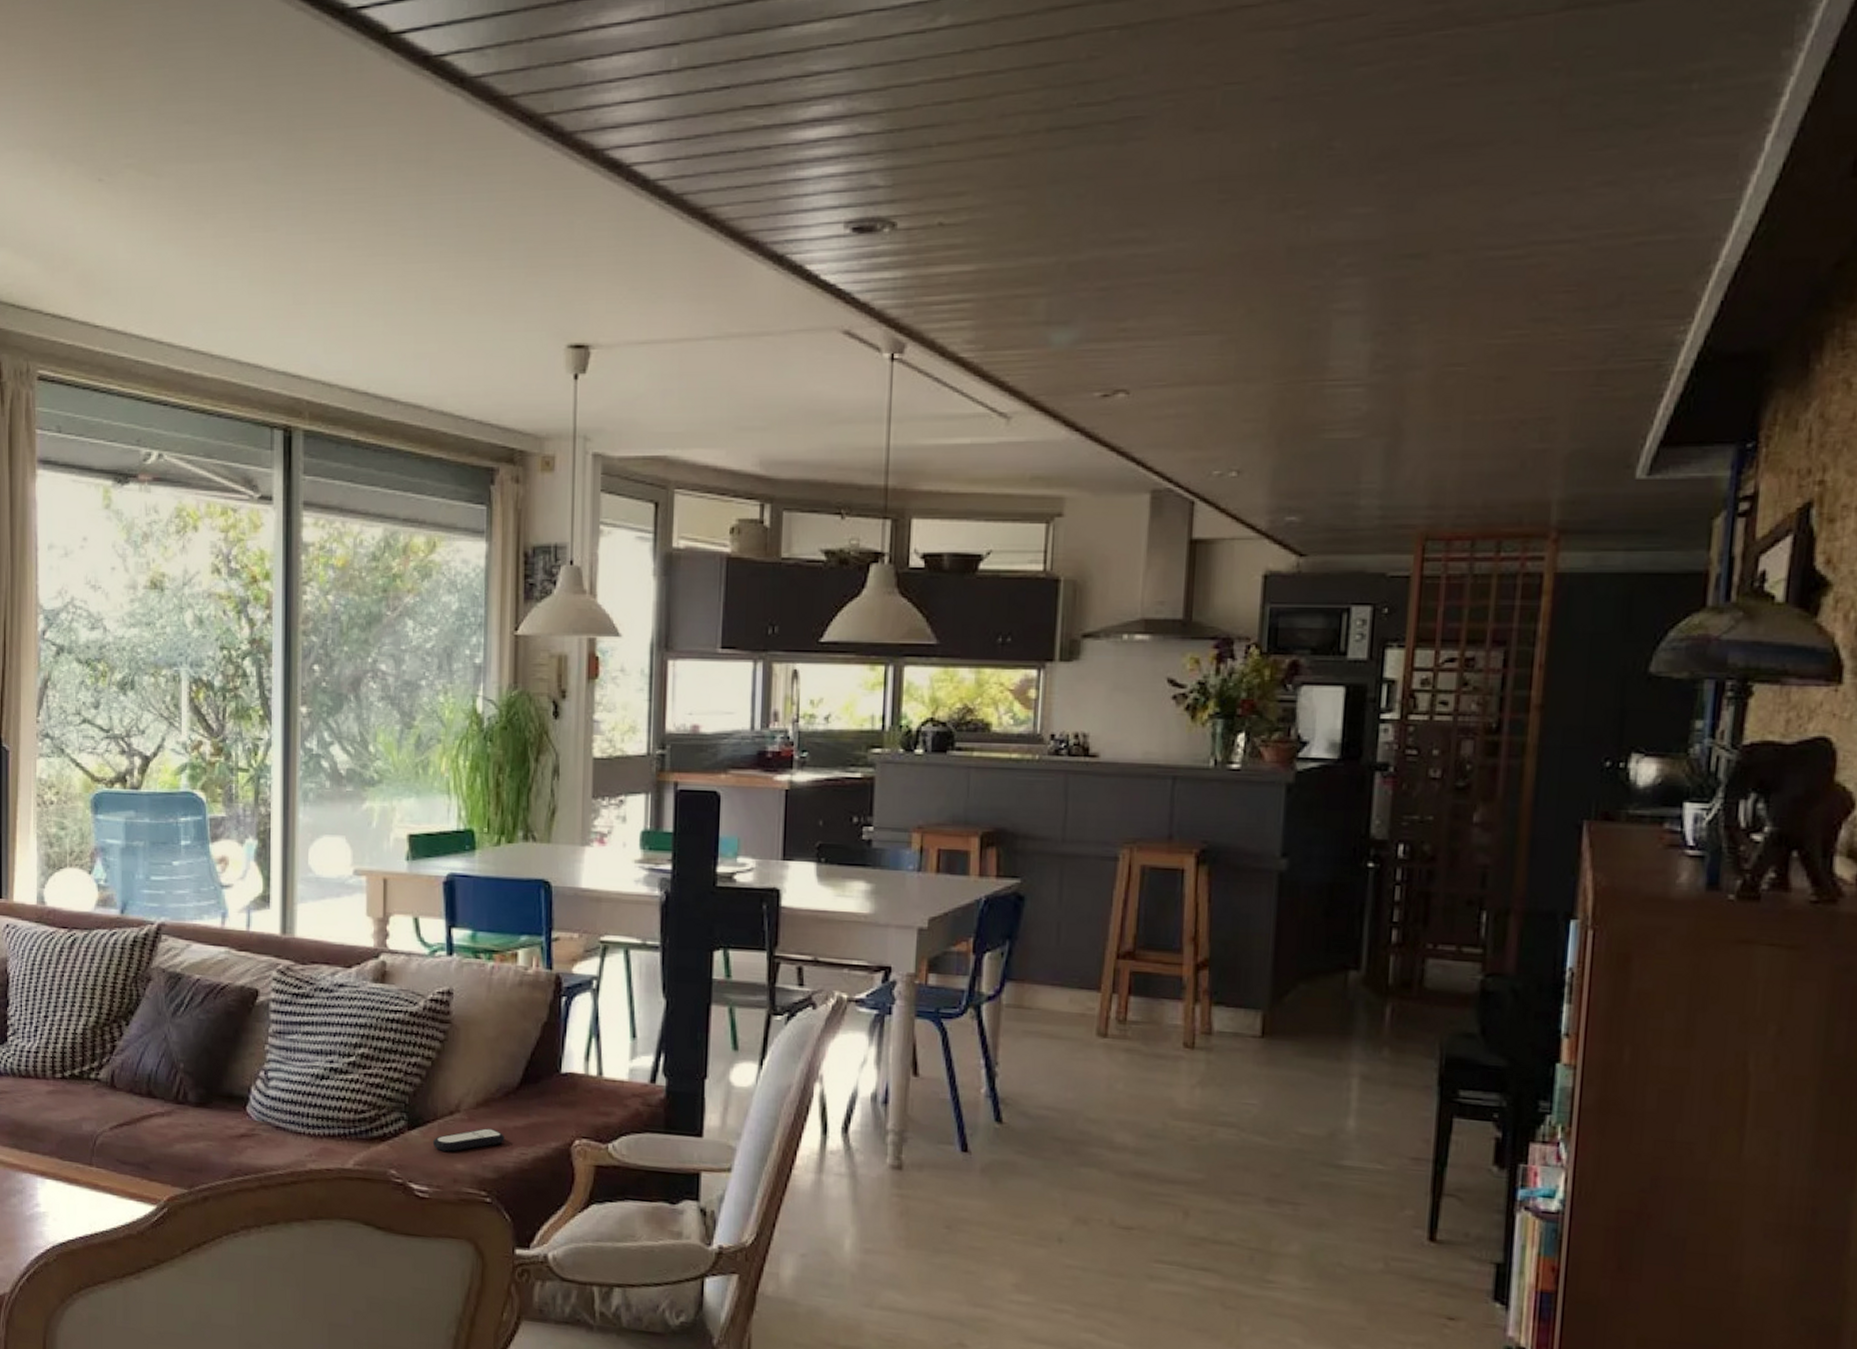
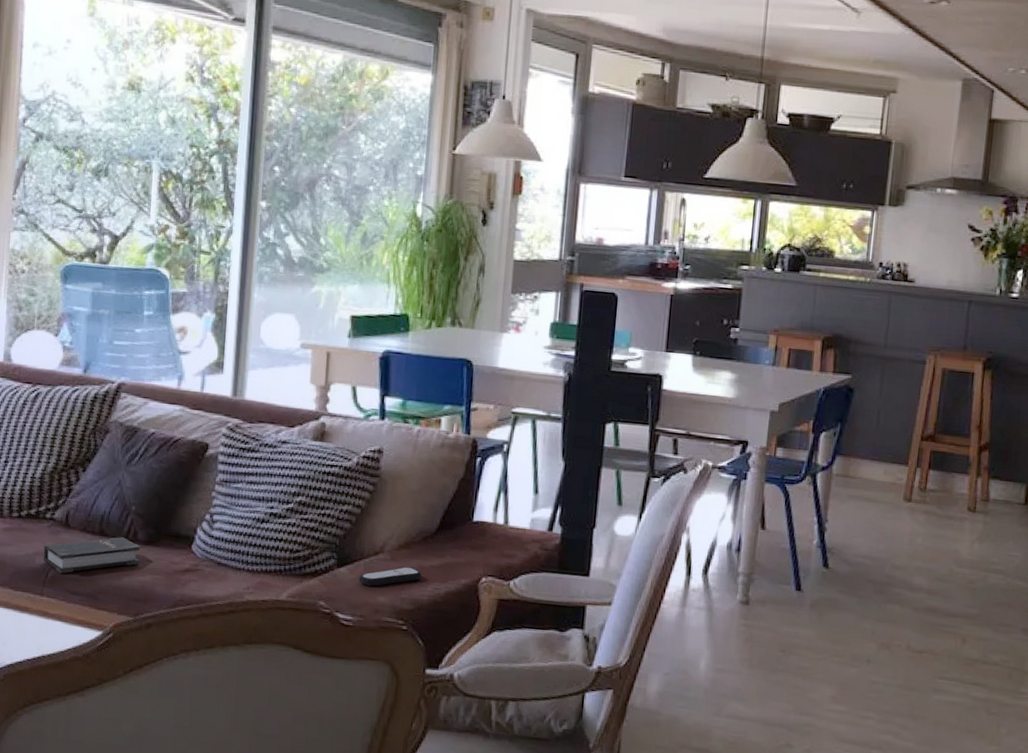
hardback book: none [90,1098,192,1141] -> present [43,537,141,574]

